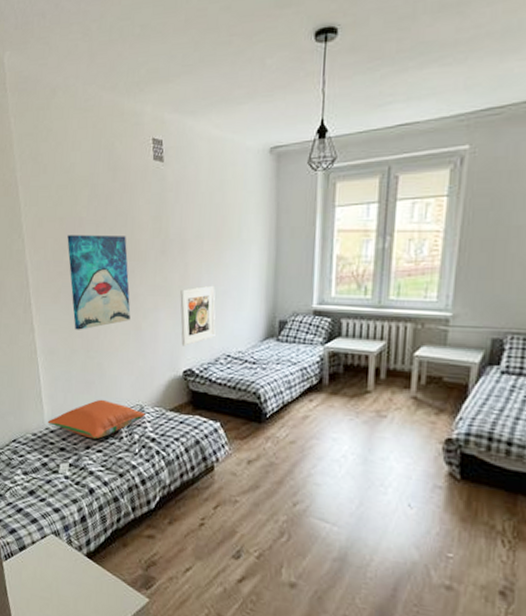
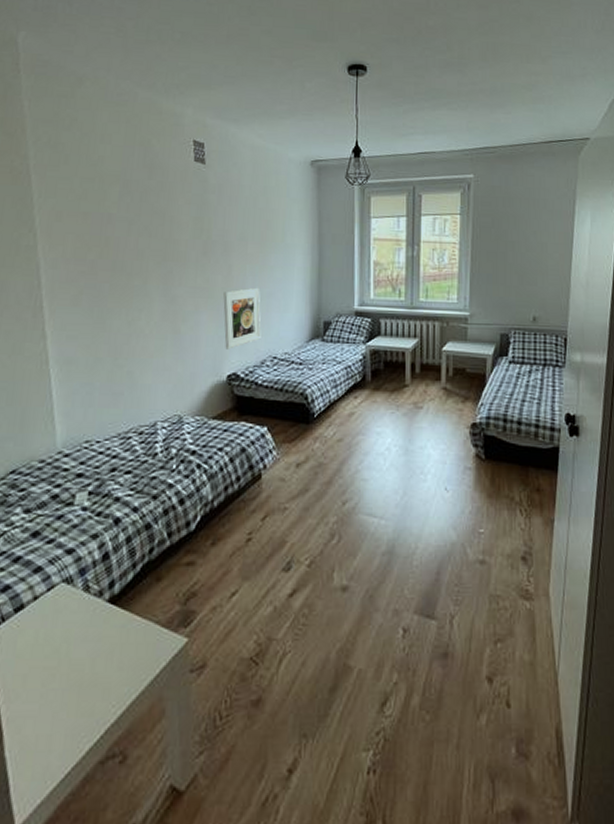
pillow: present [47,399,146,440] -> none [60,412,185,460]
wall art: present [67,235,131,330] -> none [92,231,168,336]

